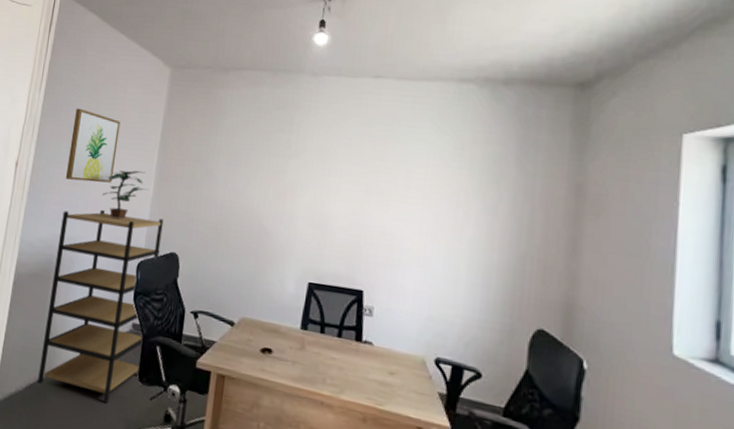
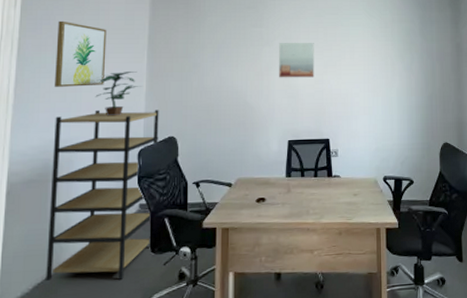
wall art: none [305,156,356,207] -> present [279,43,314,78]

